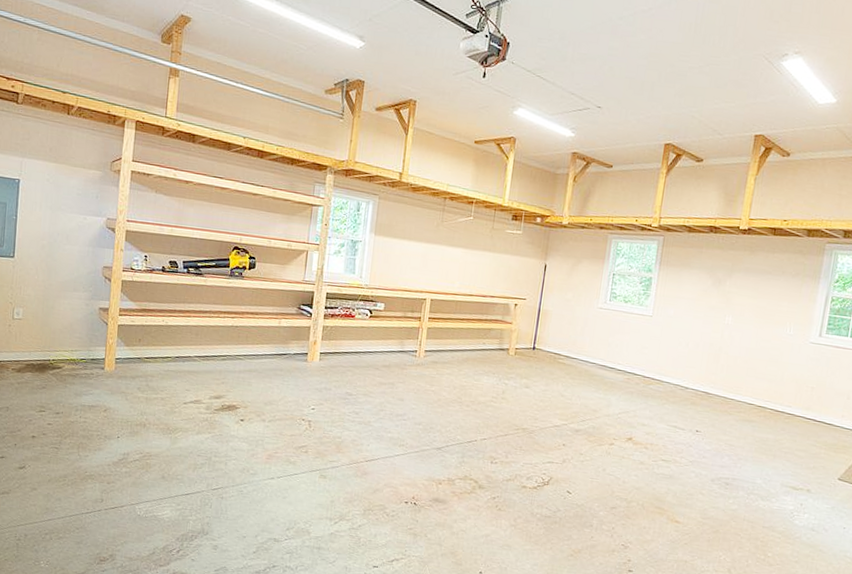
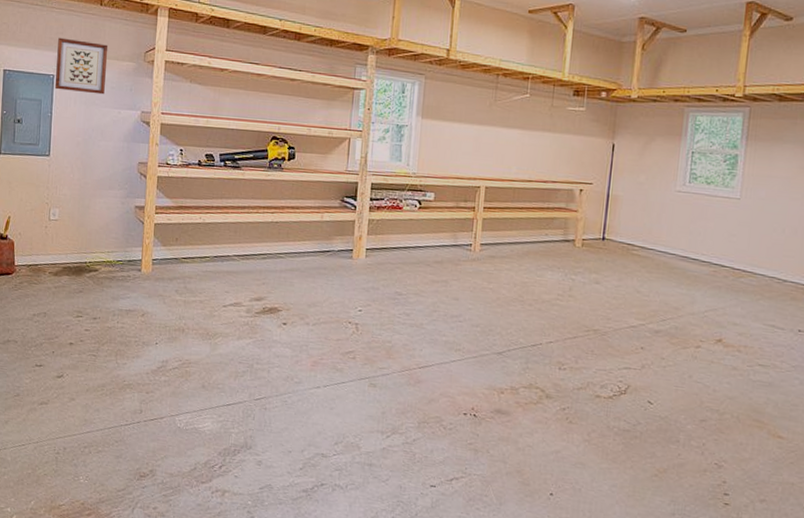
wall art: none [20,143,75,201] -> present [55,37,109,95]

